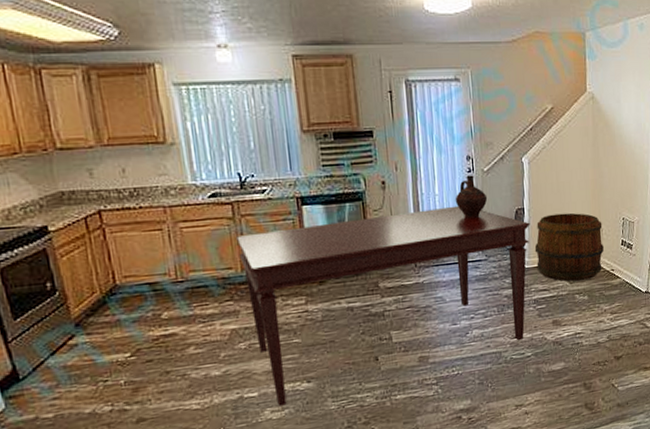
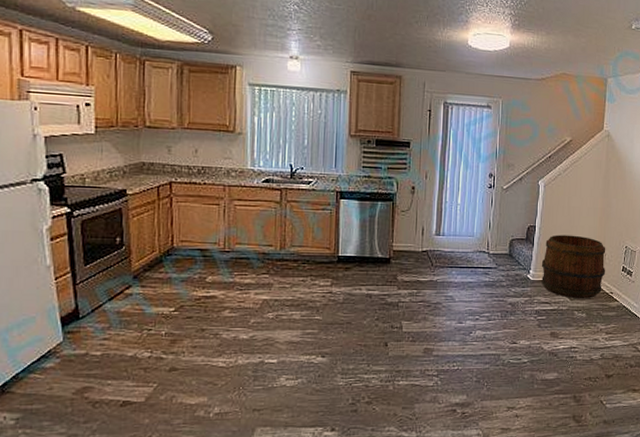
dining table: present [235,205,530,406] -> none [279,216,540,375]
ceramic jug: present [455,175,488,219] -> none [474,190,504,229]

